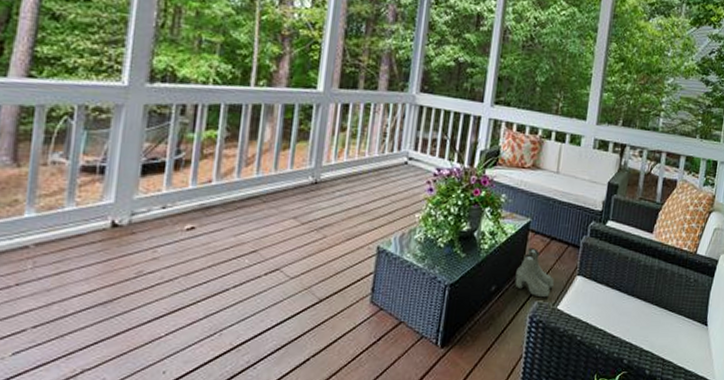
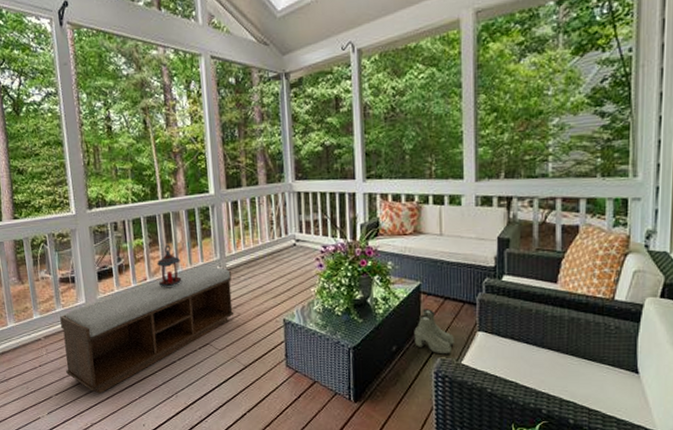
bench: none [59,172,325,328] -> present [60,265,234,394]
lantern: none [227,142,263,196] -> present [156,244,182,288]

